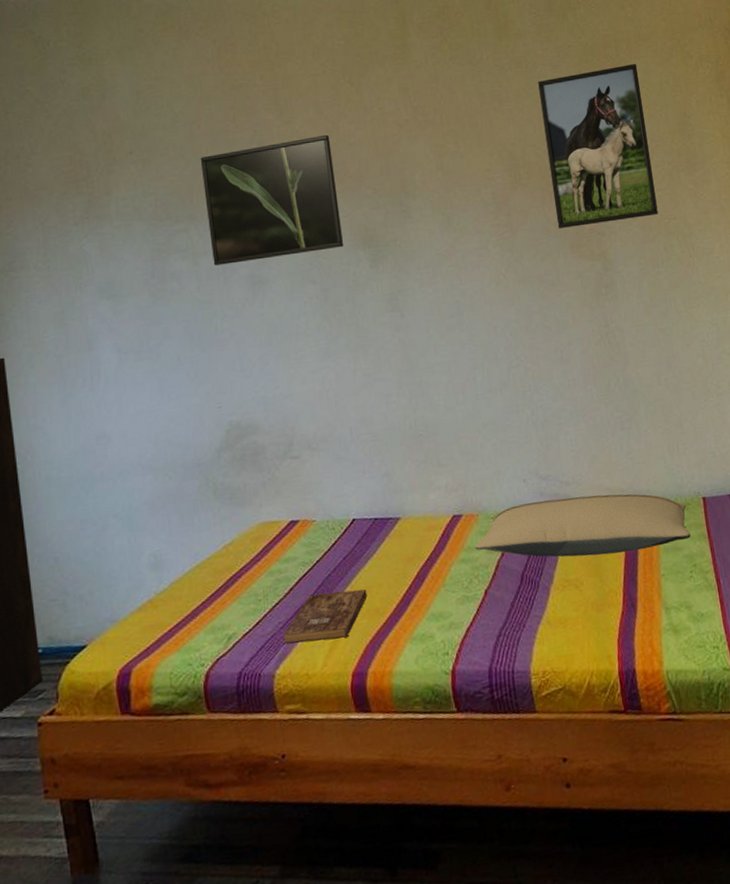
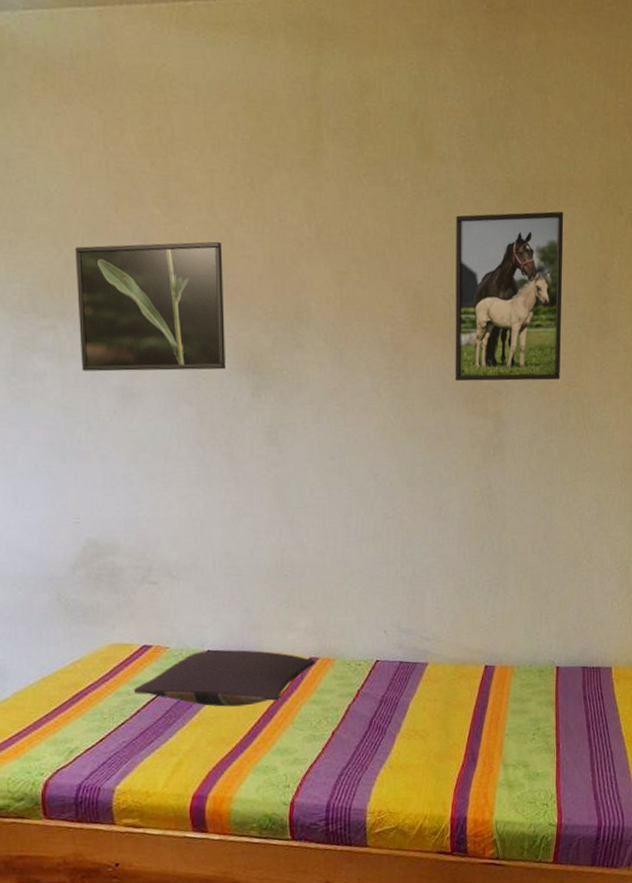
bible: present [283,589,367,643] -> none [126,718,215,763]
pillow: none [284,513,461,577] -> present [133,649,316,707]
pillow: present [475,494,691,557] -> none [328,652,540,711]

